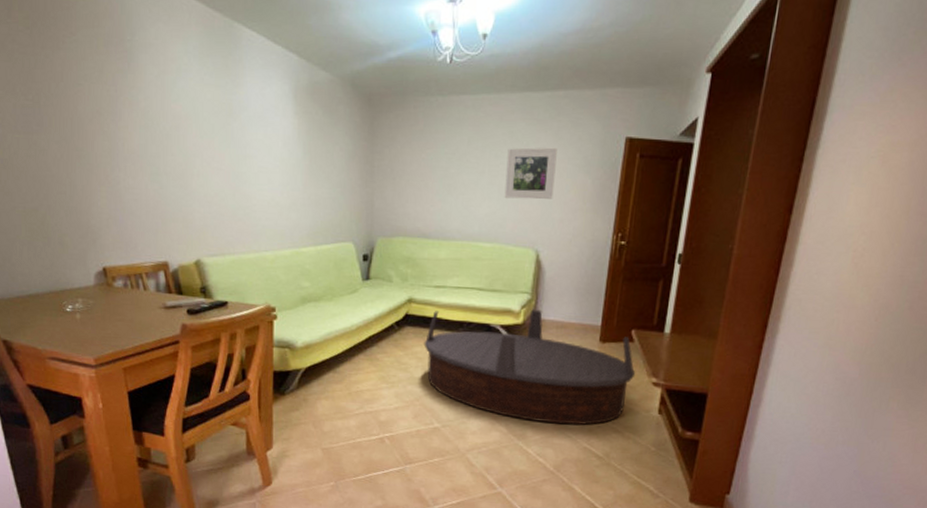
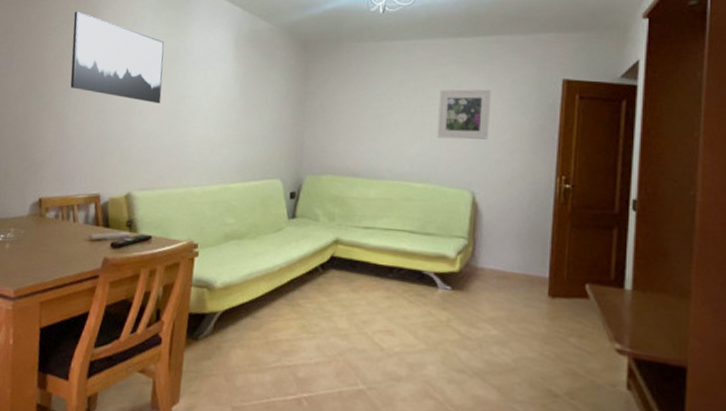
wall art: none [104,56,220,165] -> present [70,11,164,104]
coffee table: present [424,309,636,425] -> none [349,254,595,398]

